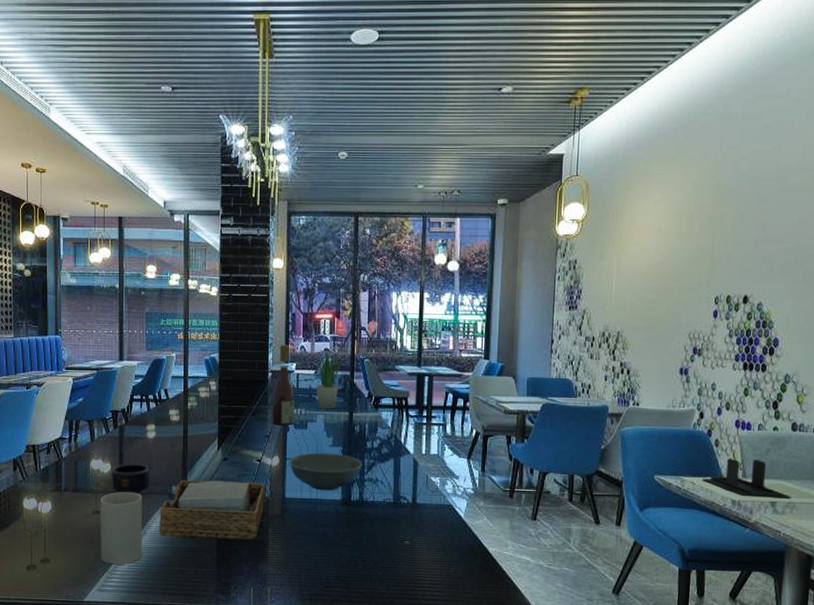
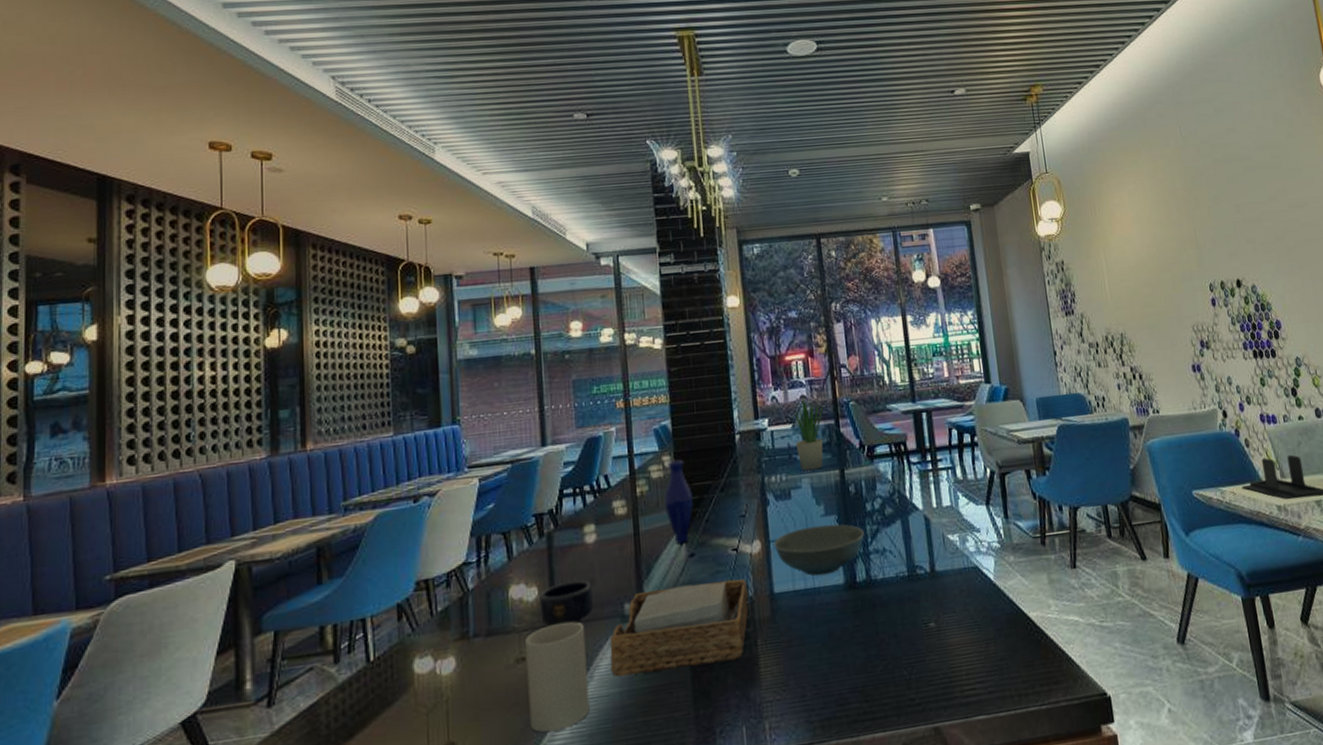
vase: none [208,385,231,450] -> present [663,459,694,544]
wine bottle: present [272,344,295,427] -> none [743,397,775,502]

